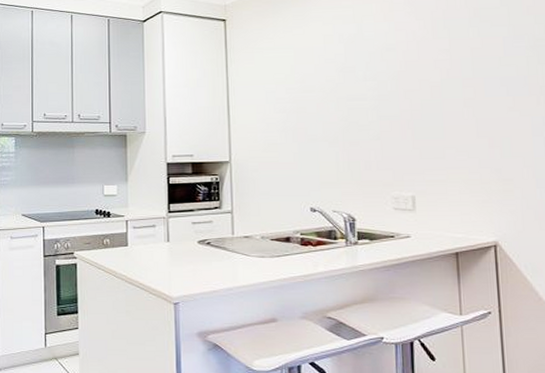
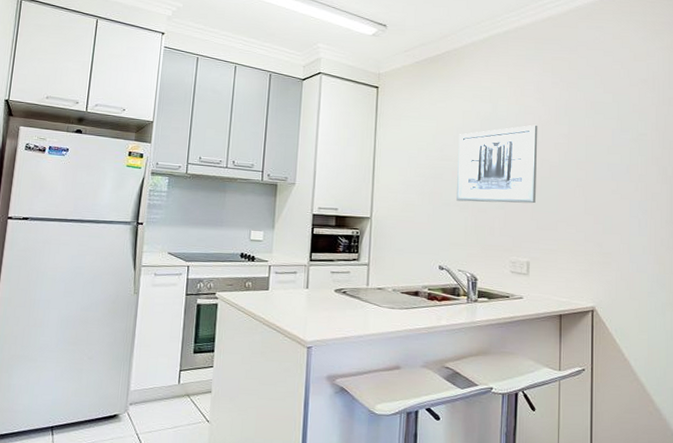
wall art: none [321,42,417,136] -> present [456,124,538,204]

